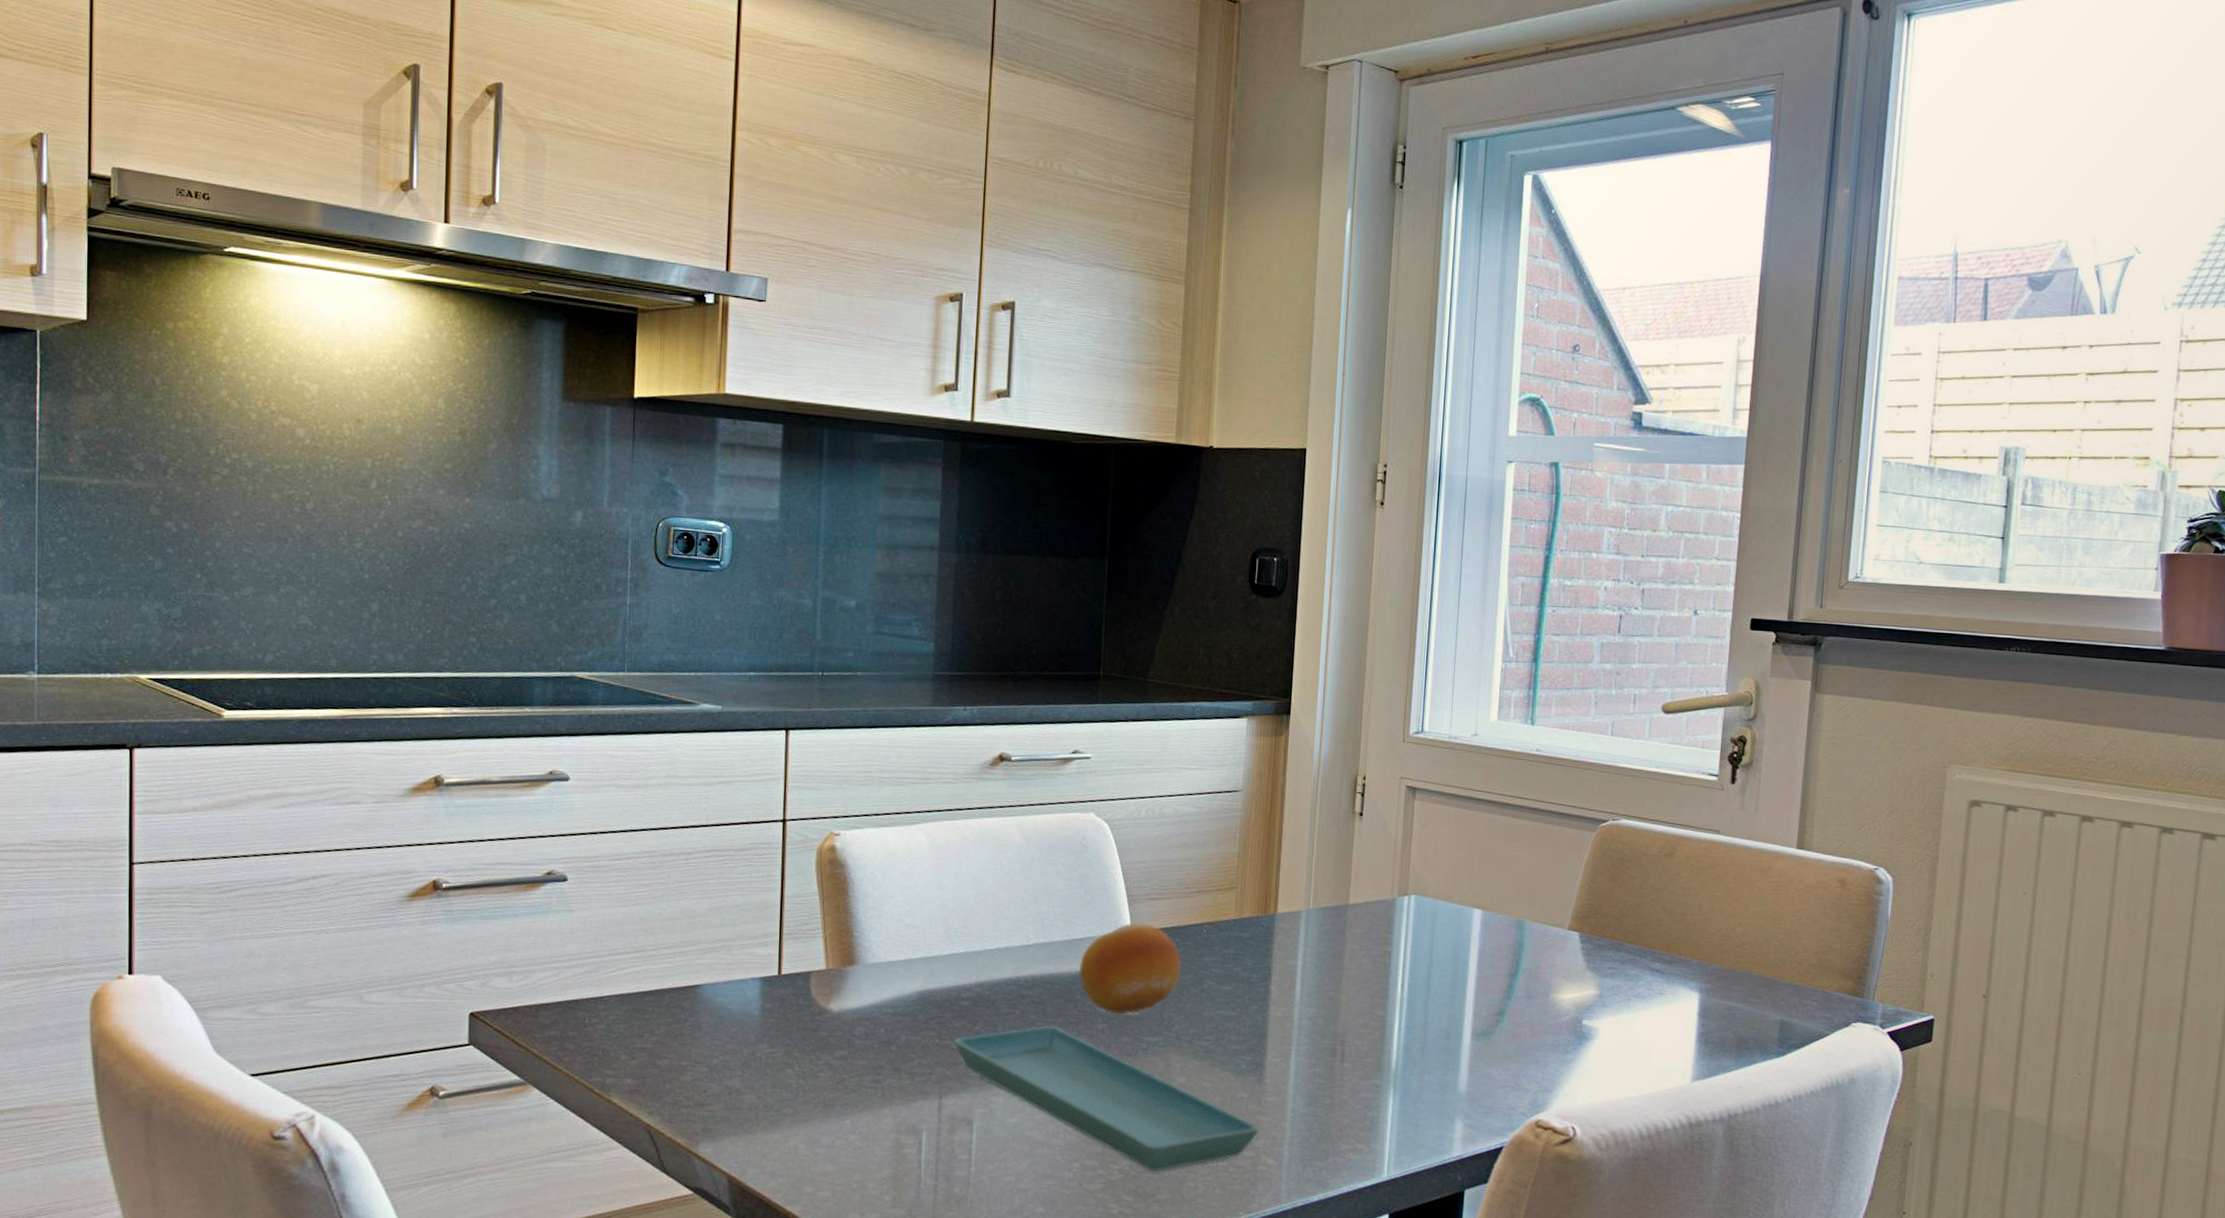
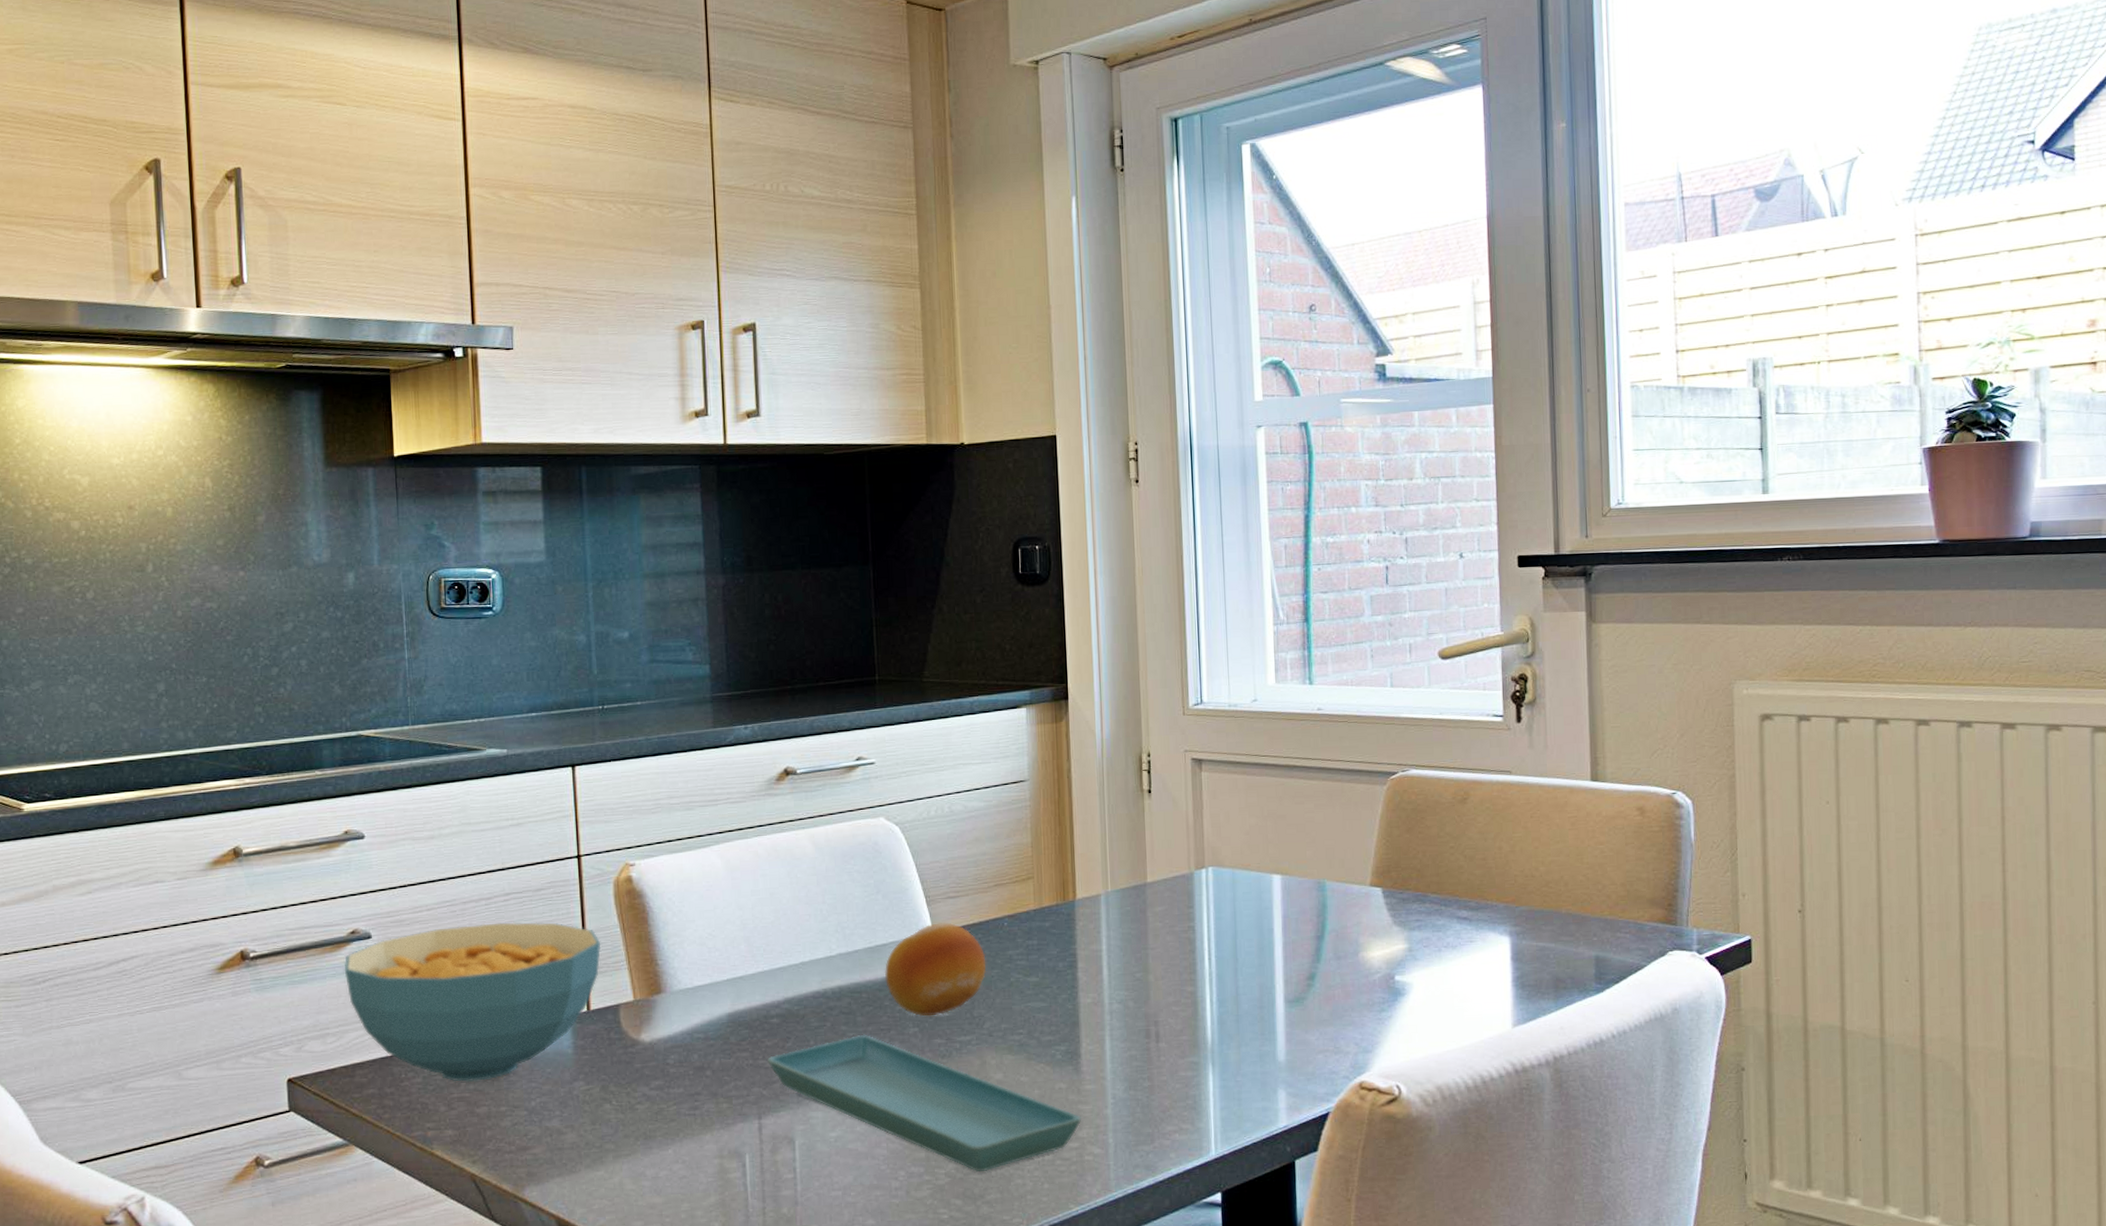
cereal bowl: none [536,878,799,1033] -> present [344,922,601,1082]

